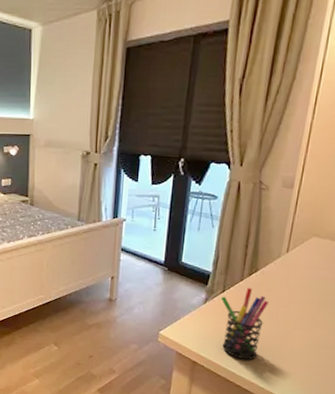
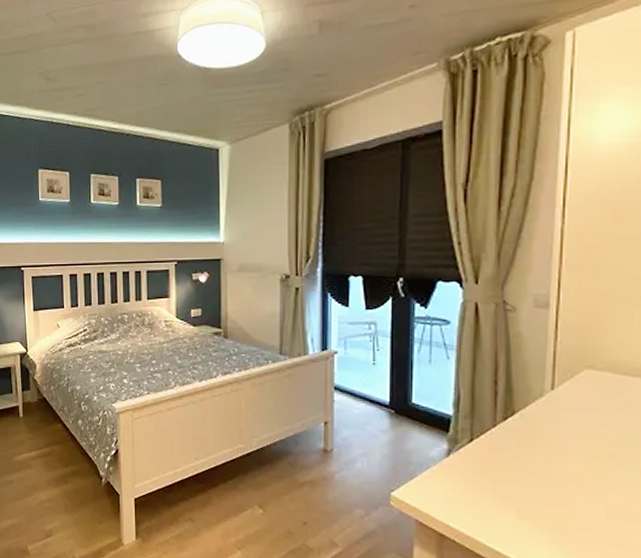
pen holder: present [221,288,269,360] -> none [469,436,535,535]

